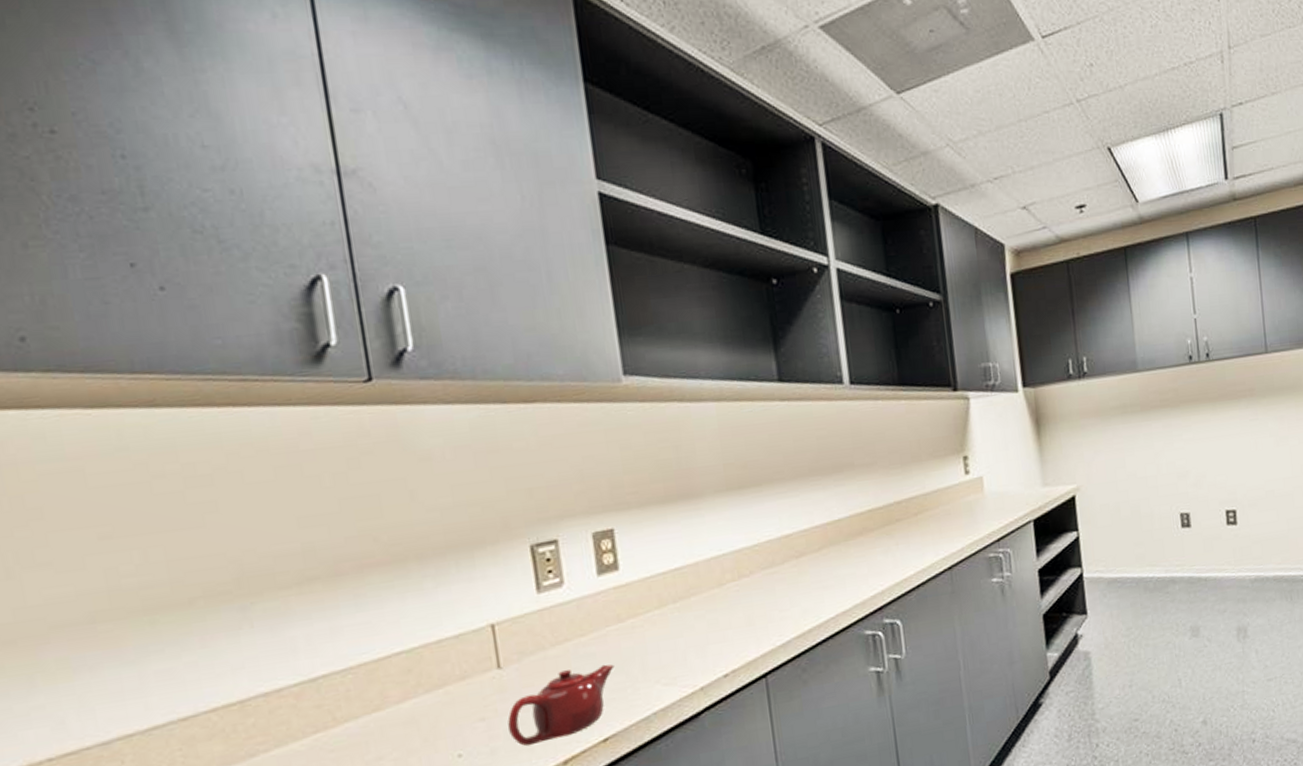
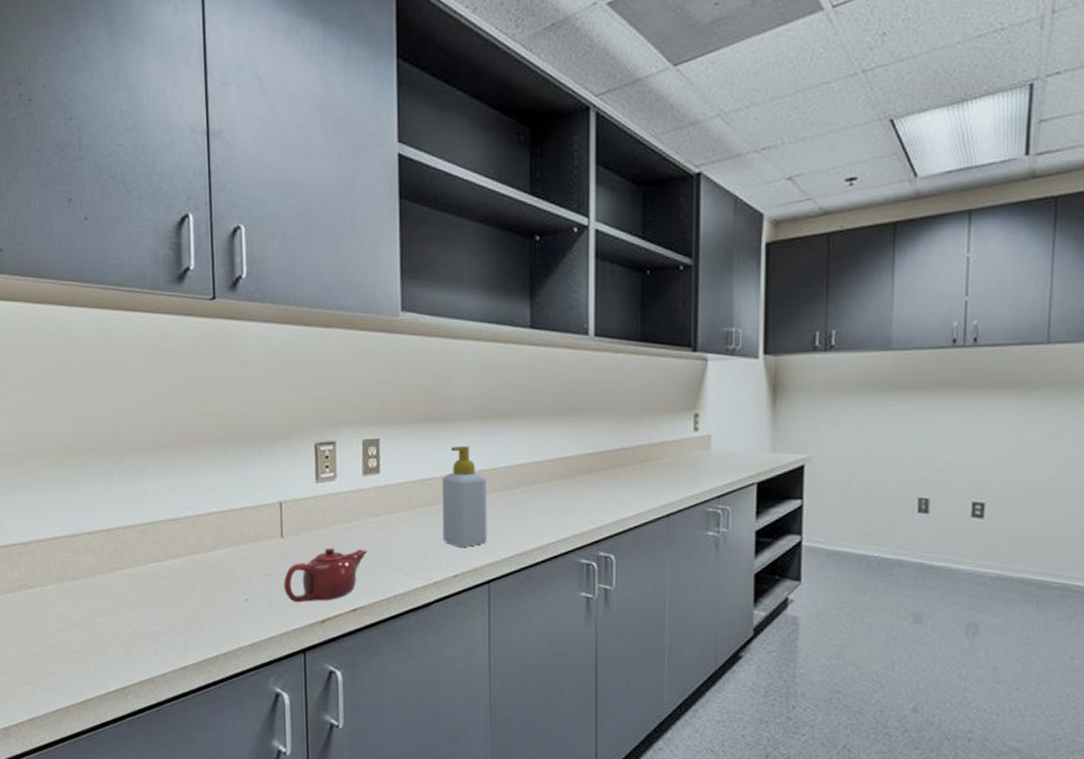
soap bottle: none [696,522,758,642] -> present [442,445,487,547]

